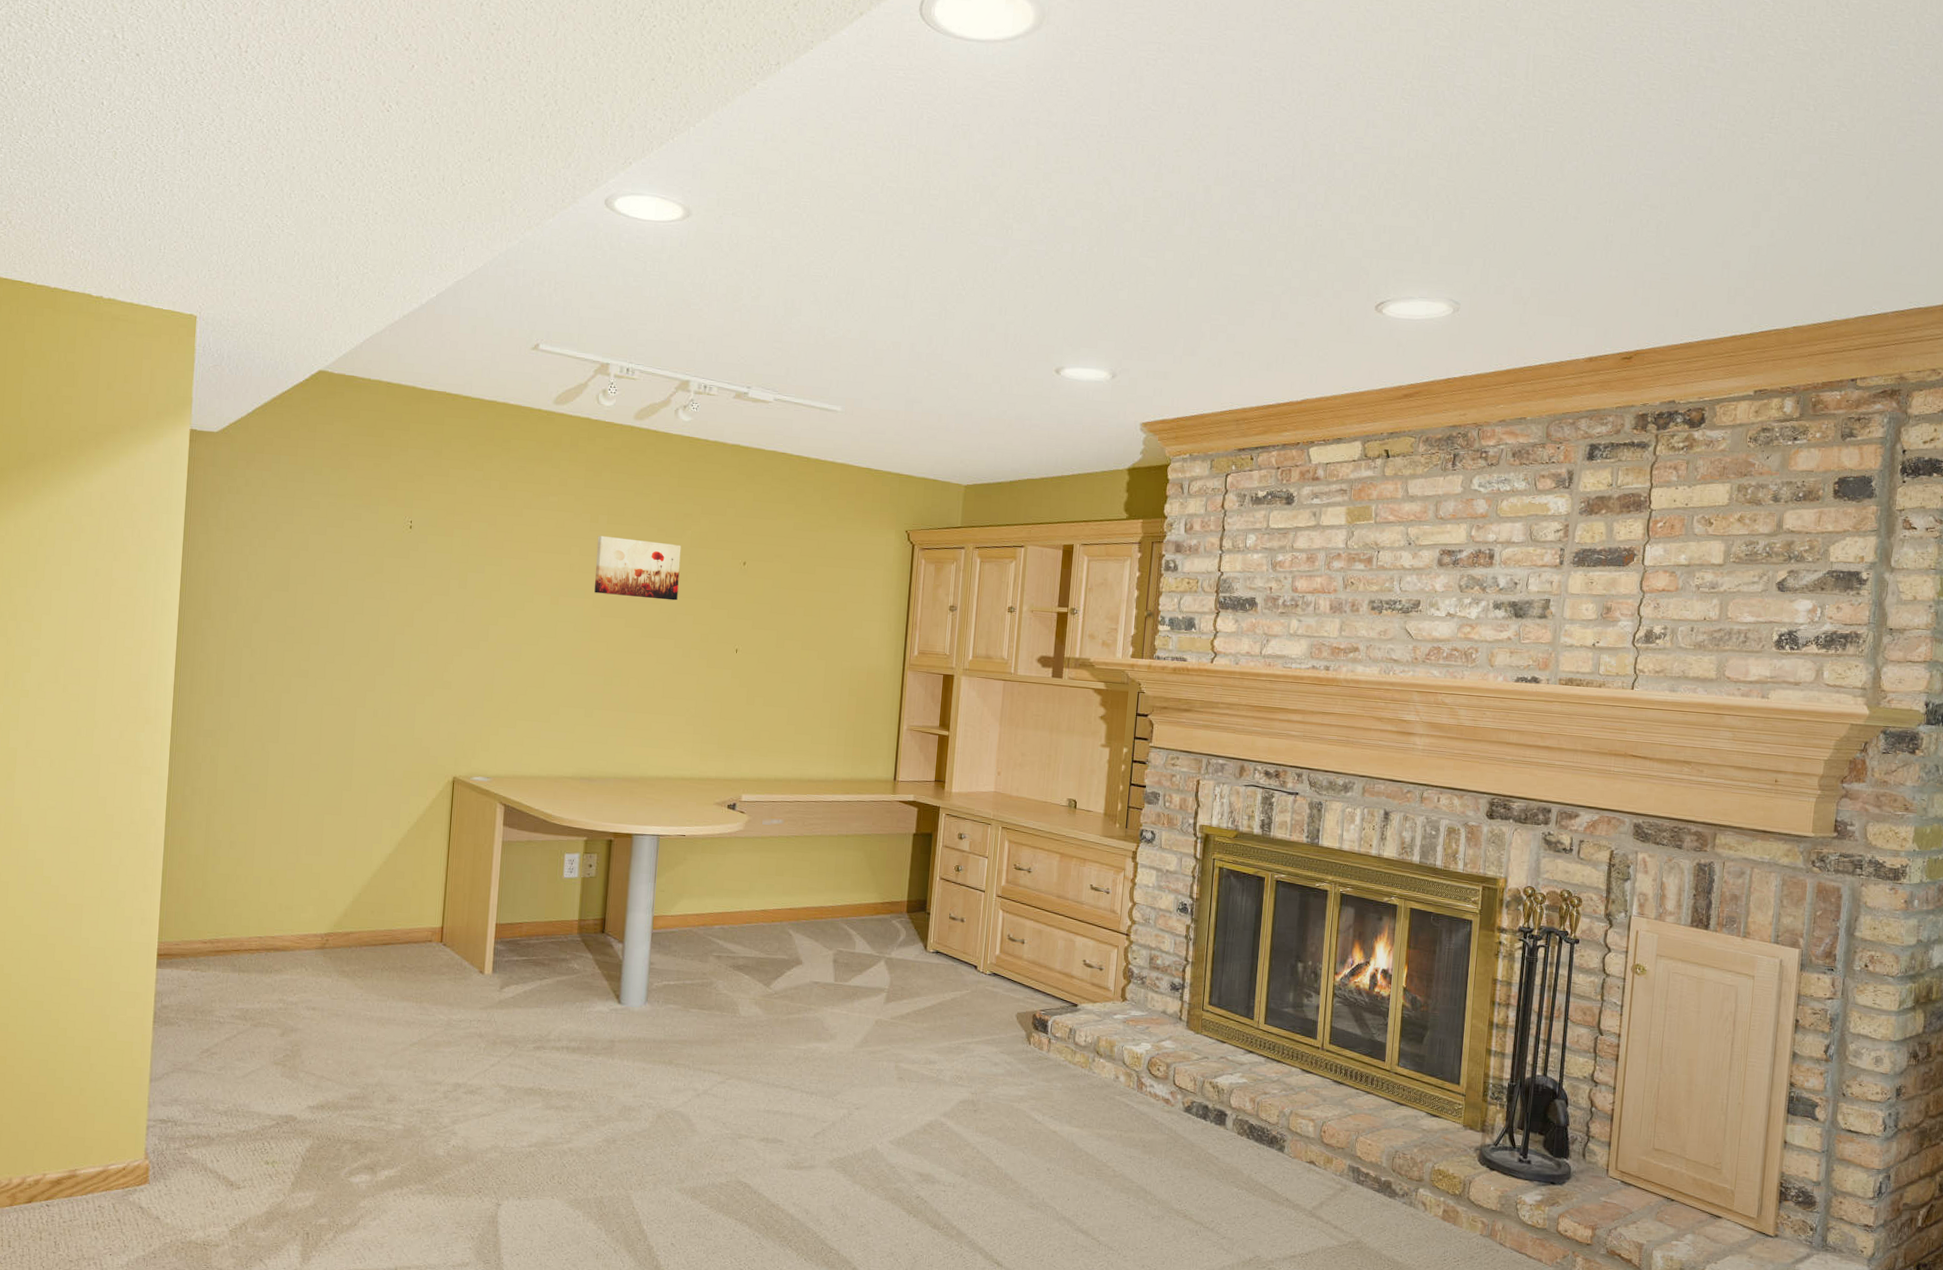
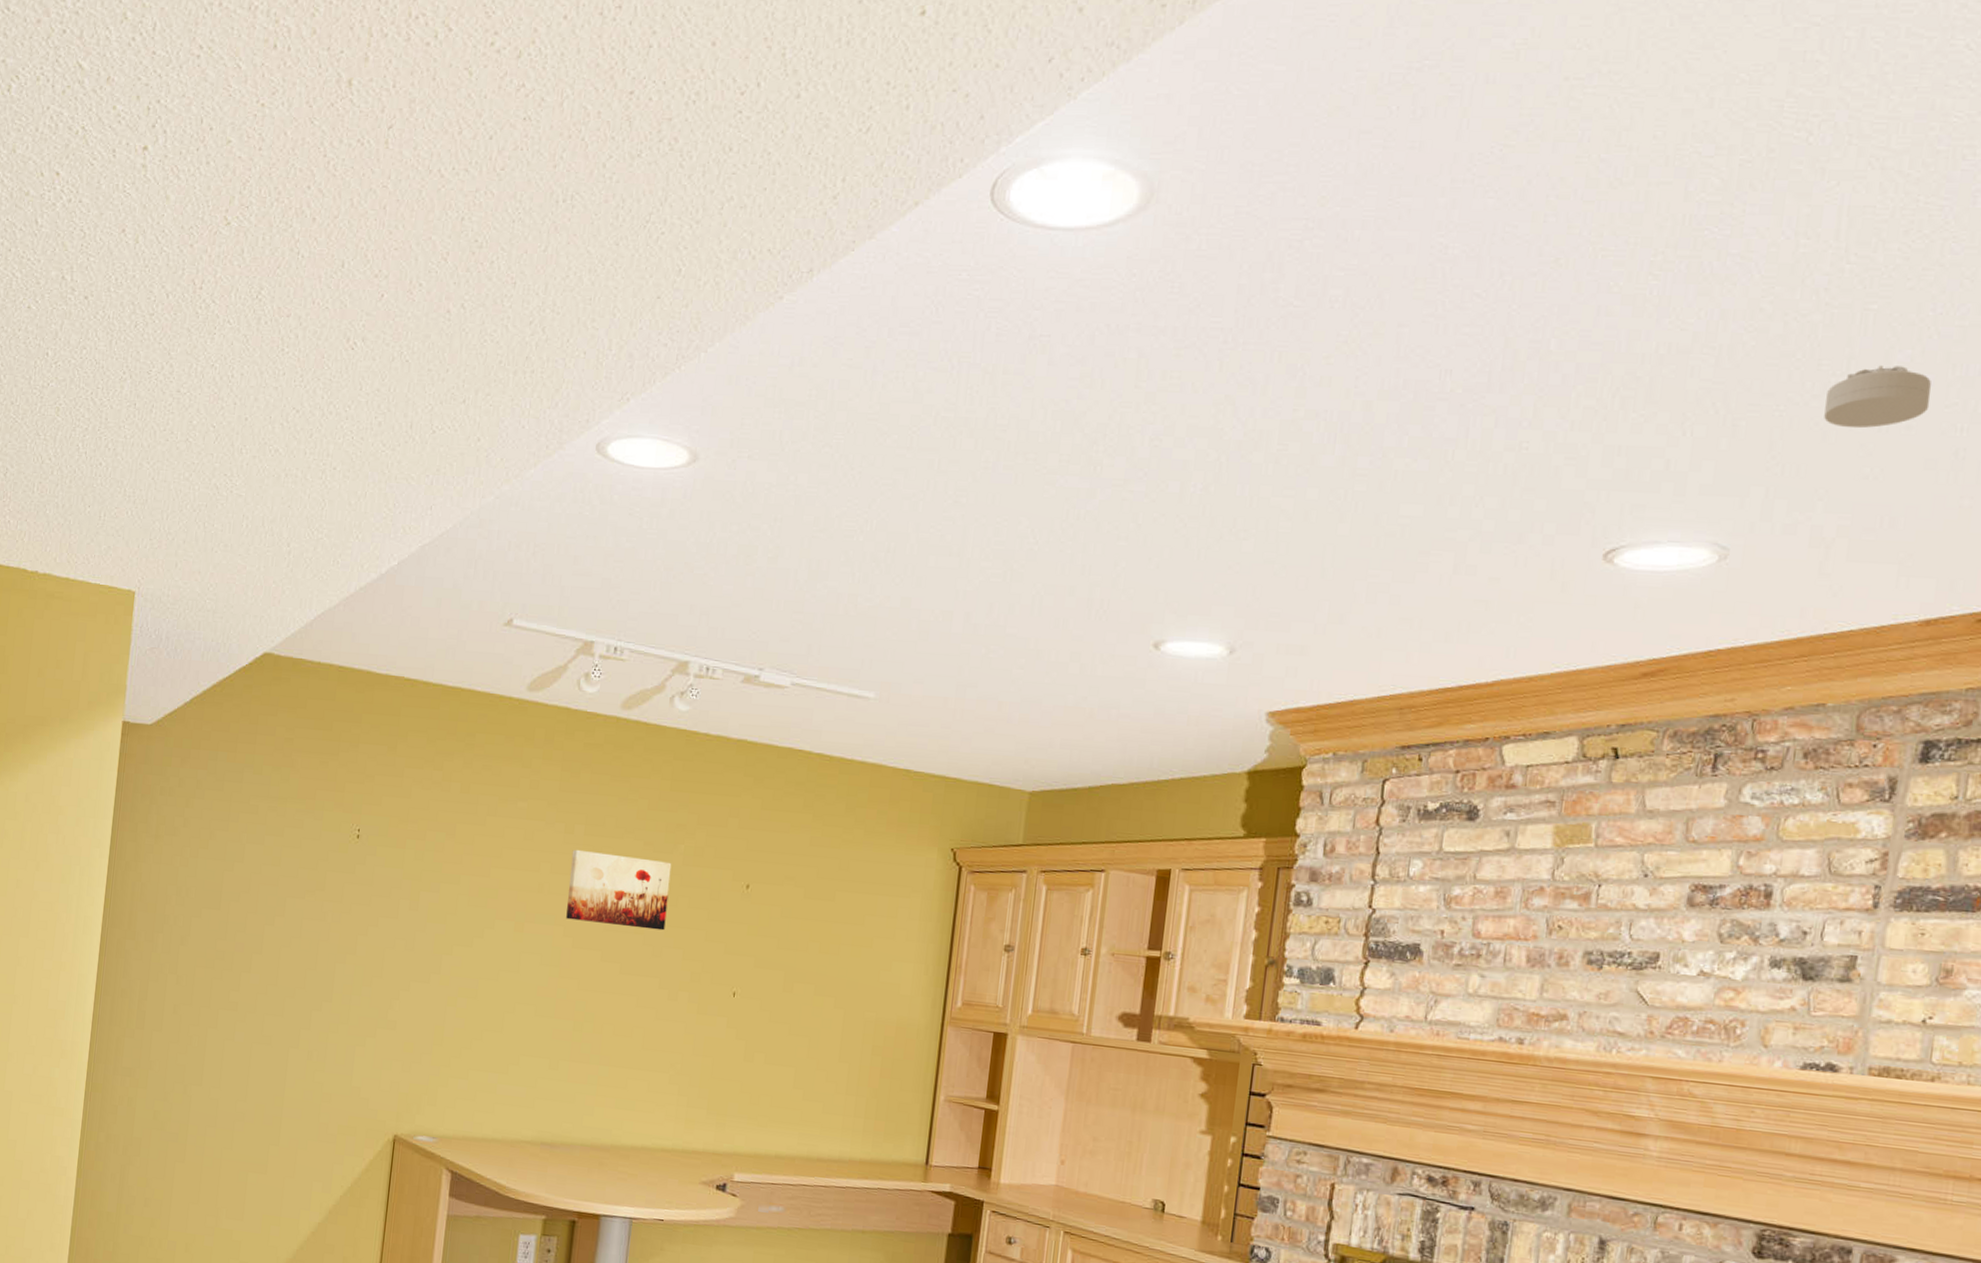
smoke detector: none [1521,172,1590,218] -> present [1824,365,1931,429]

